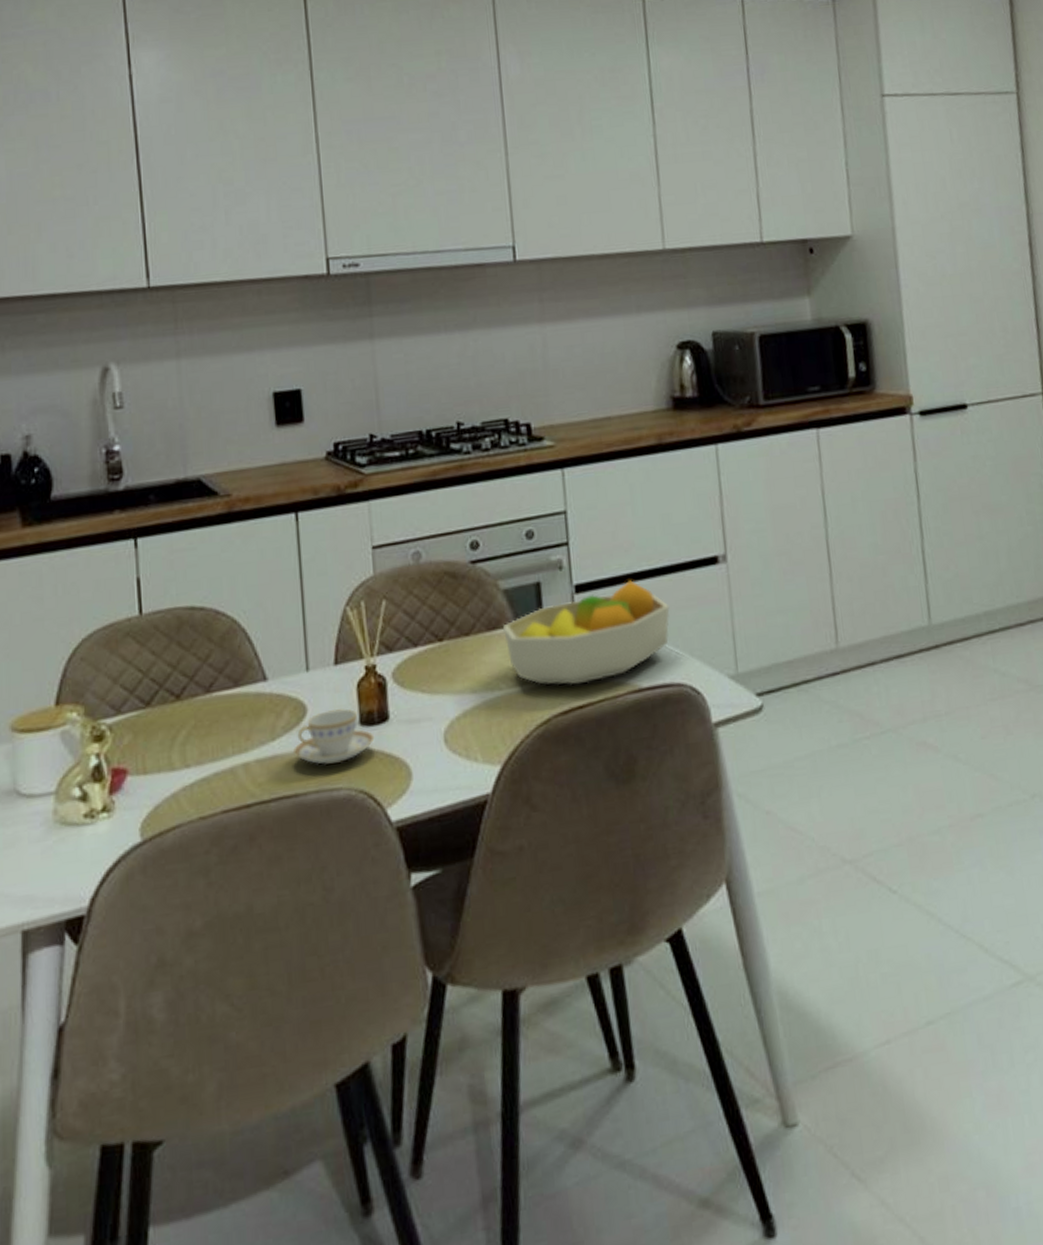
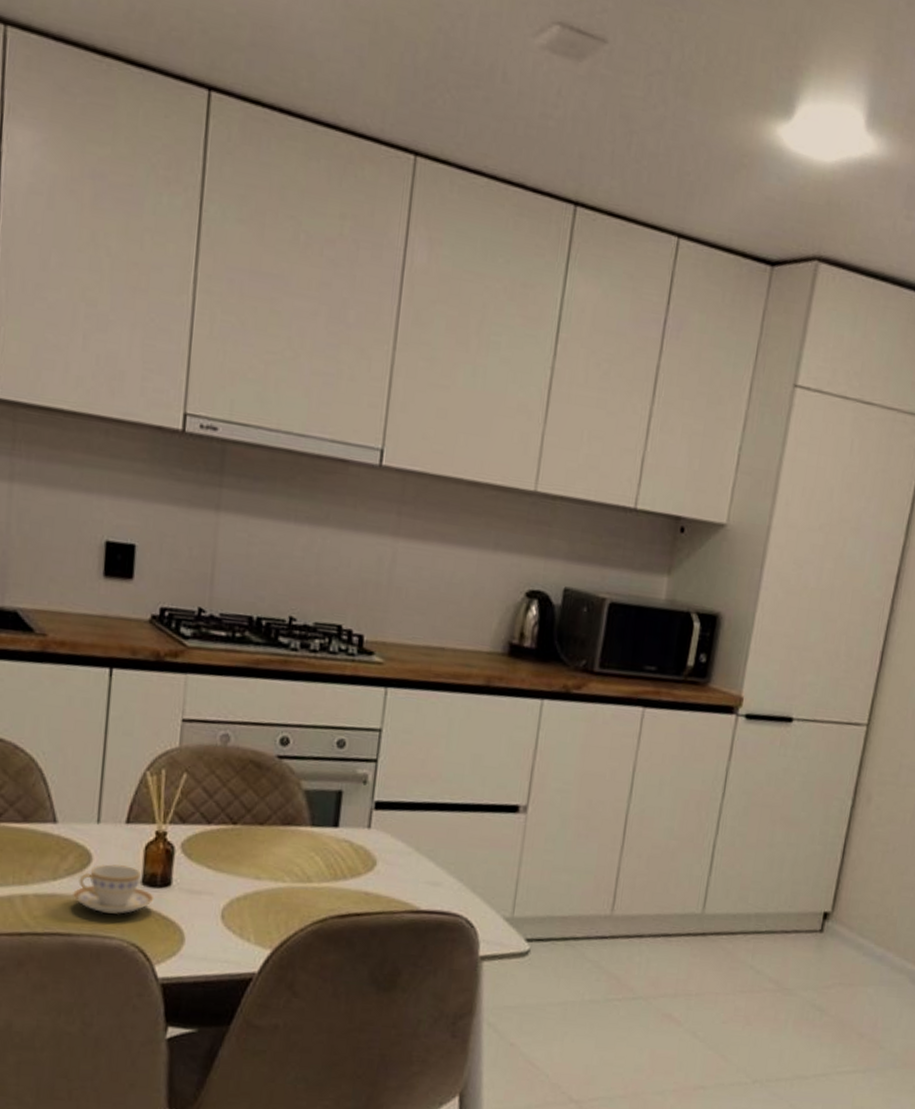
fruit bowl: present [503,580,670,686] -> none [297,809,463,895]

